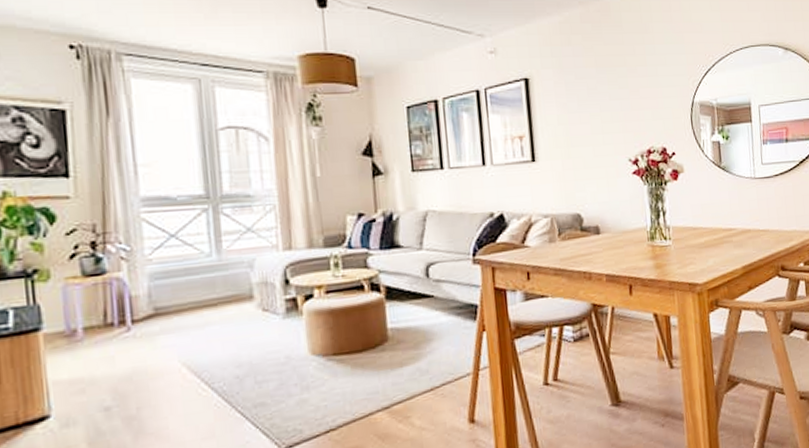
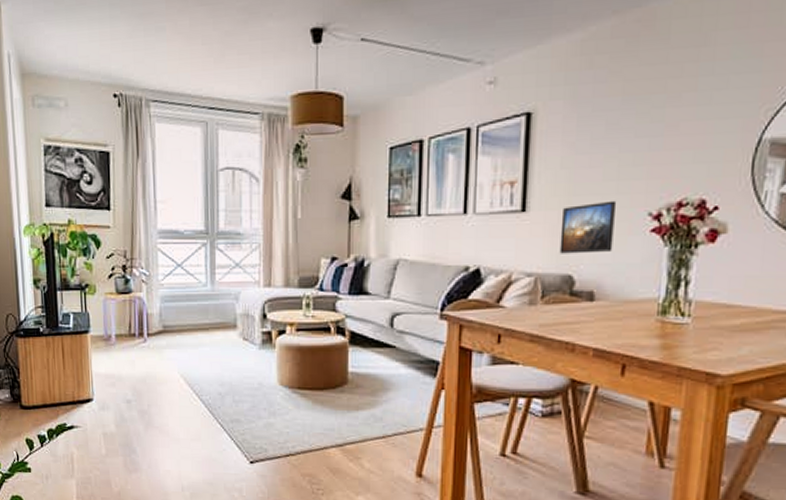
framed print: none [564,150,608,196] -> present [559,200,617,254]

